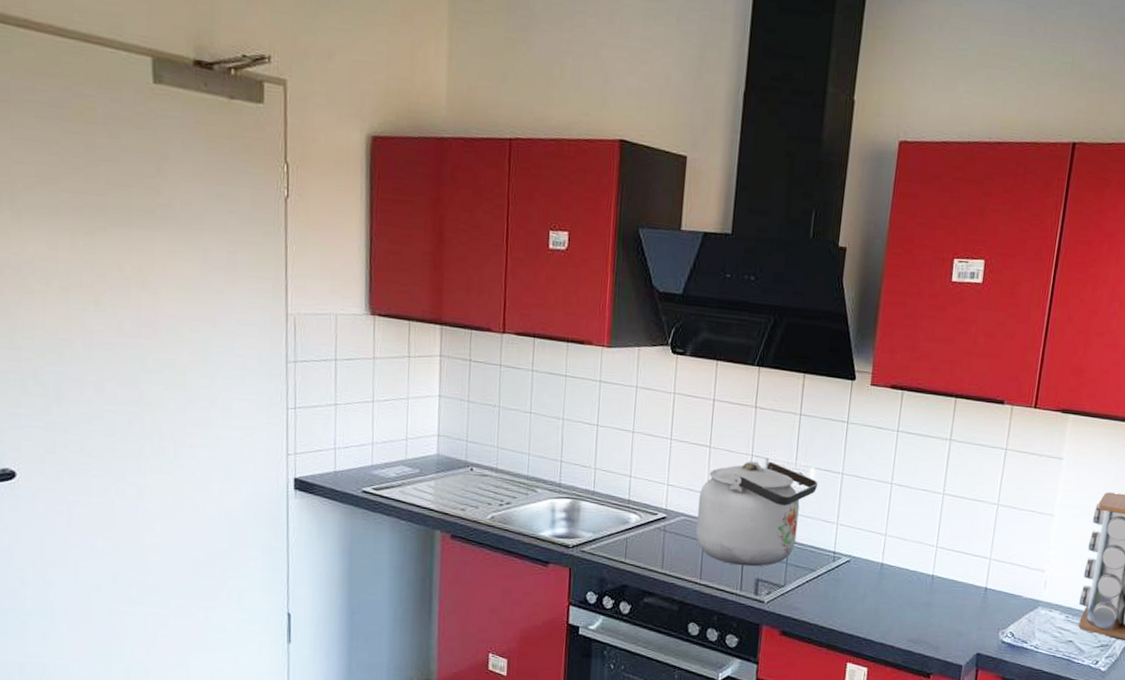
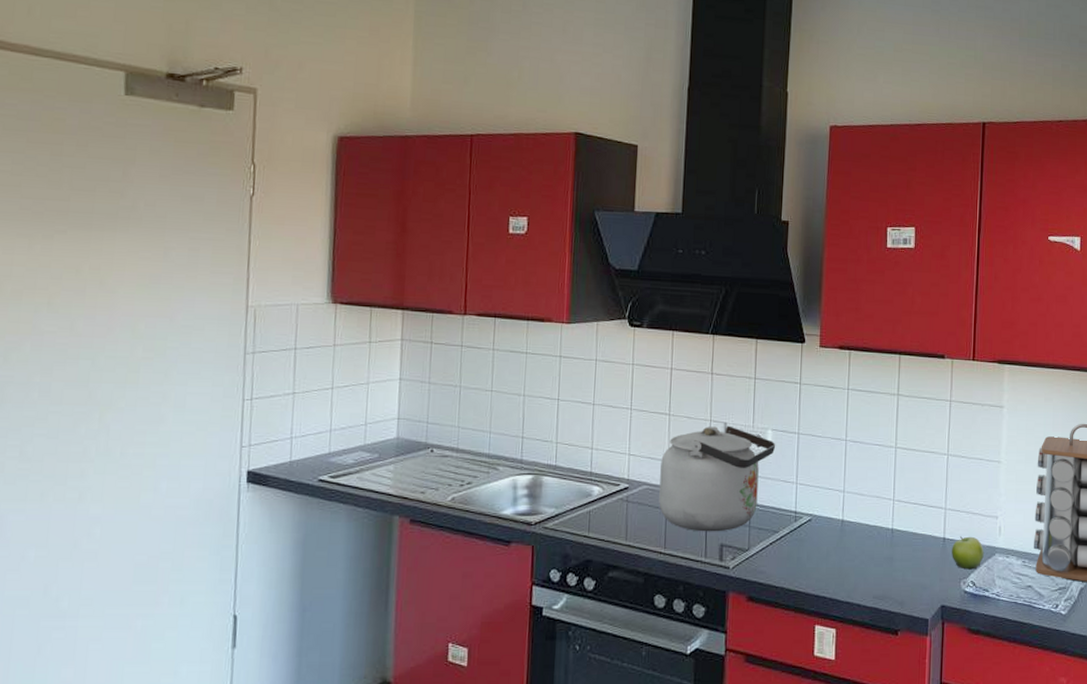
fruit: none [992,587,1027,621] -> present [952,536,984,570]

